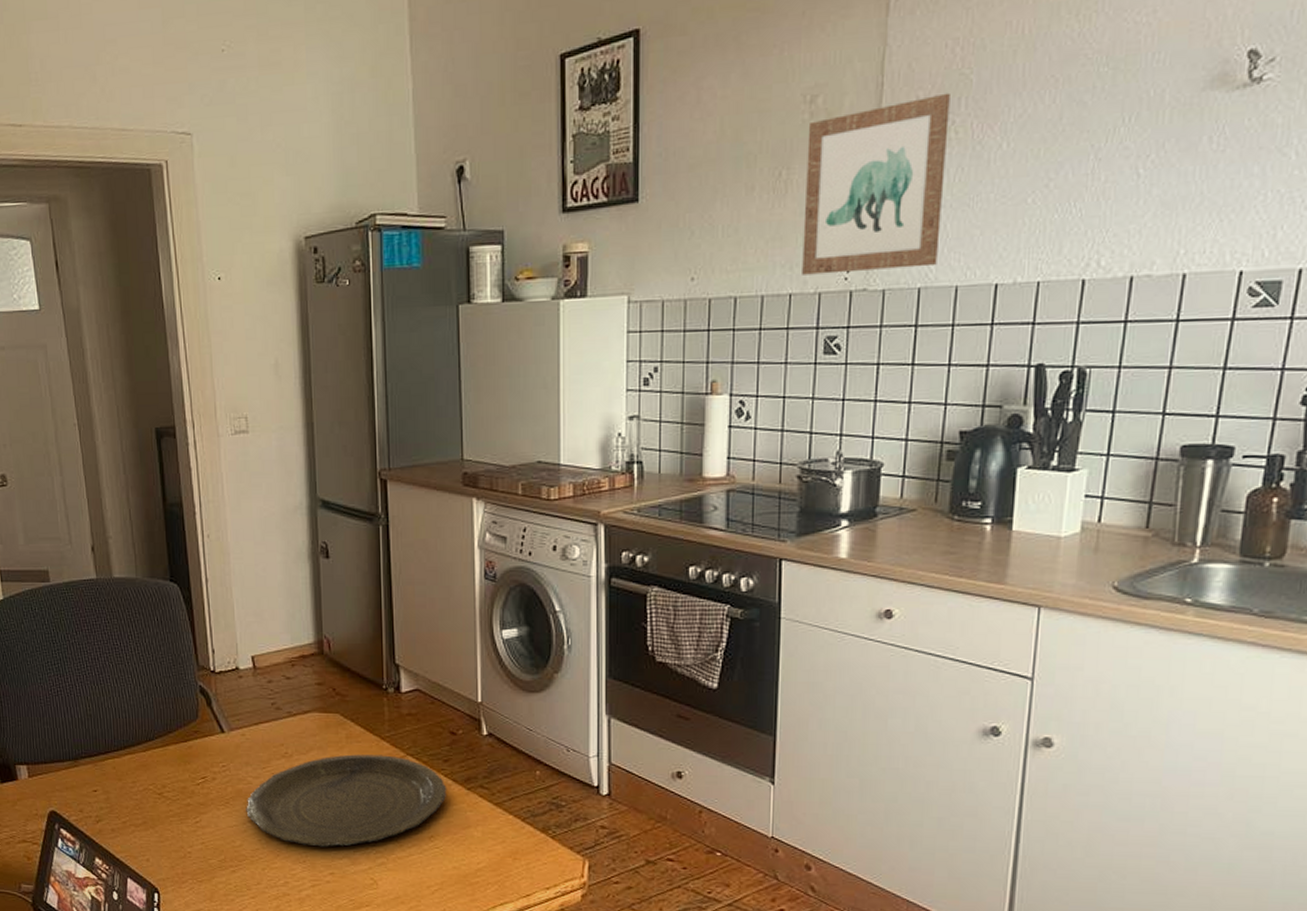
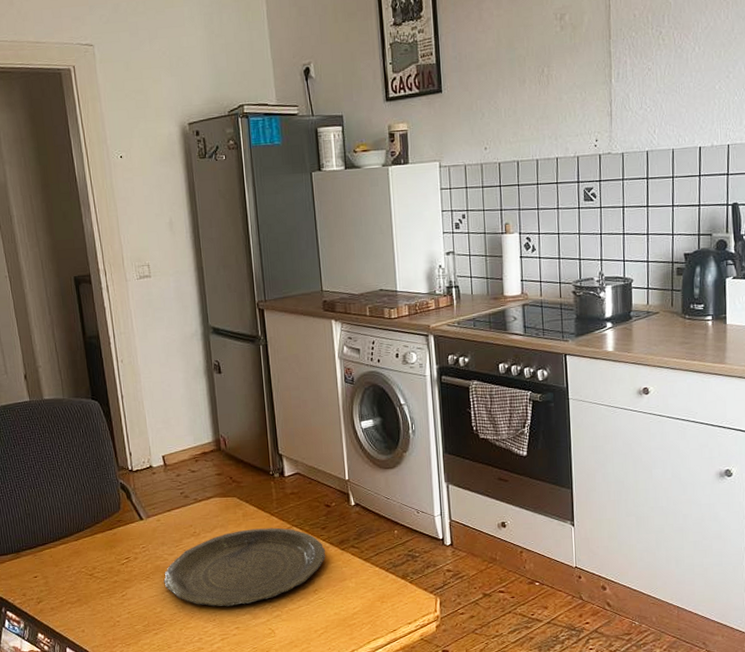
wall art: present [802,92,950,275] -> none [560,12,659,144]

